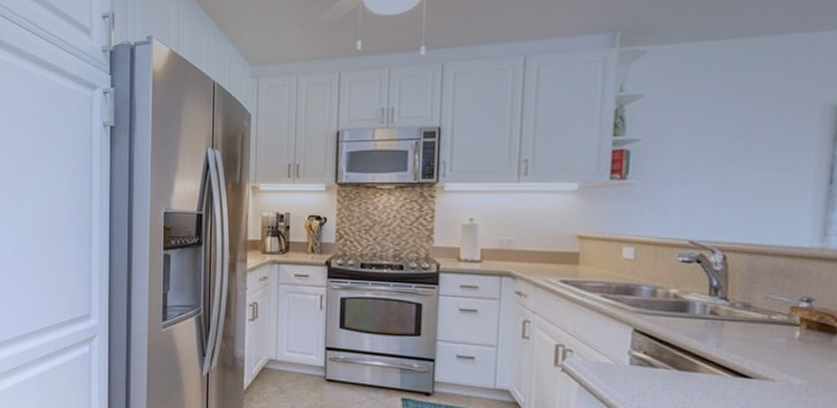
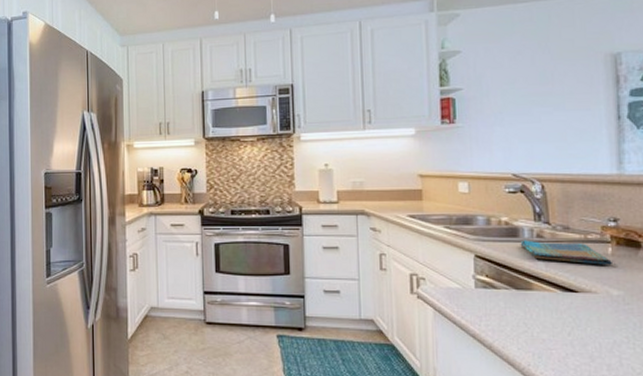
dish towel: none [688,316,798,351] -> present [520,240,612,265]

